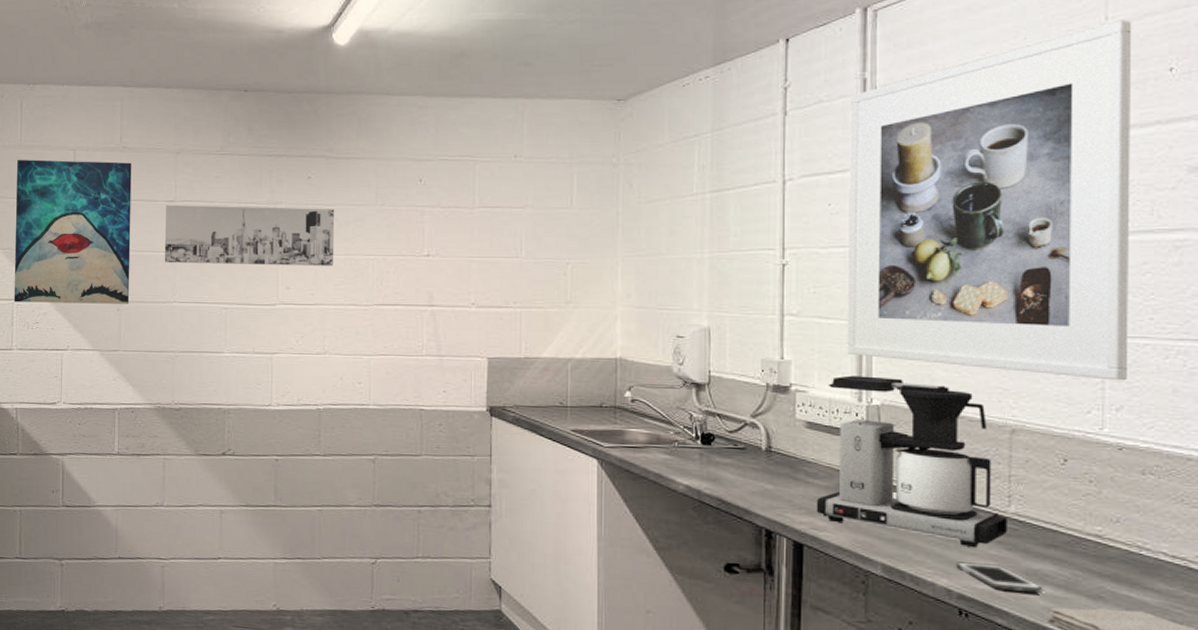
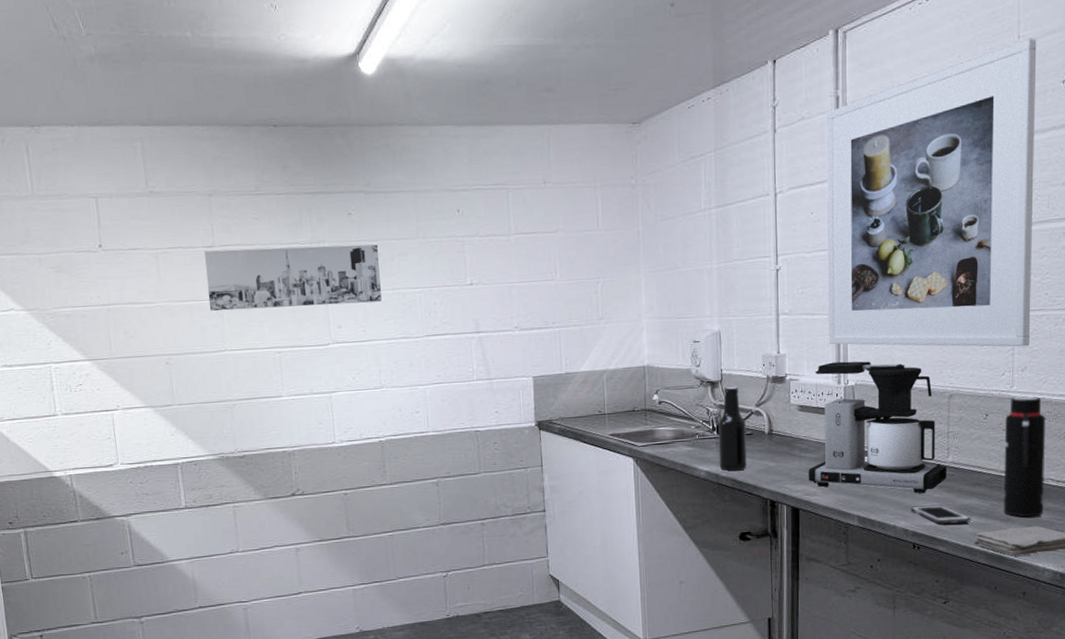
wall art: present [14,159,132,304] -> none [32,208,178,366]
beer bottle: none [702,392,737,489] -> present [718,387,747,471]
water bottle: none [1091,442,1154,599] -> present [1003,396,1046,517]

